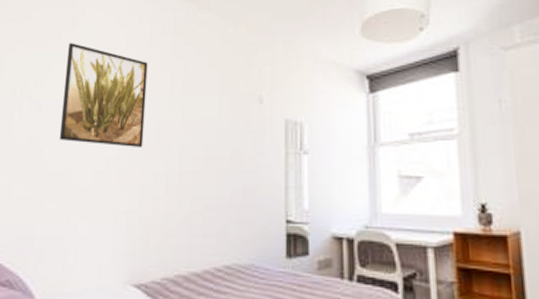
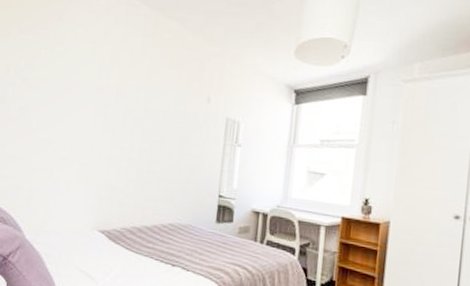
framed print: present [59,43,148,148] -> none [44,33,120,128]

